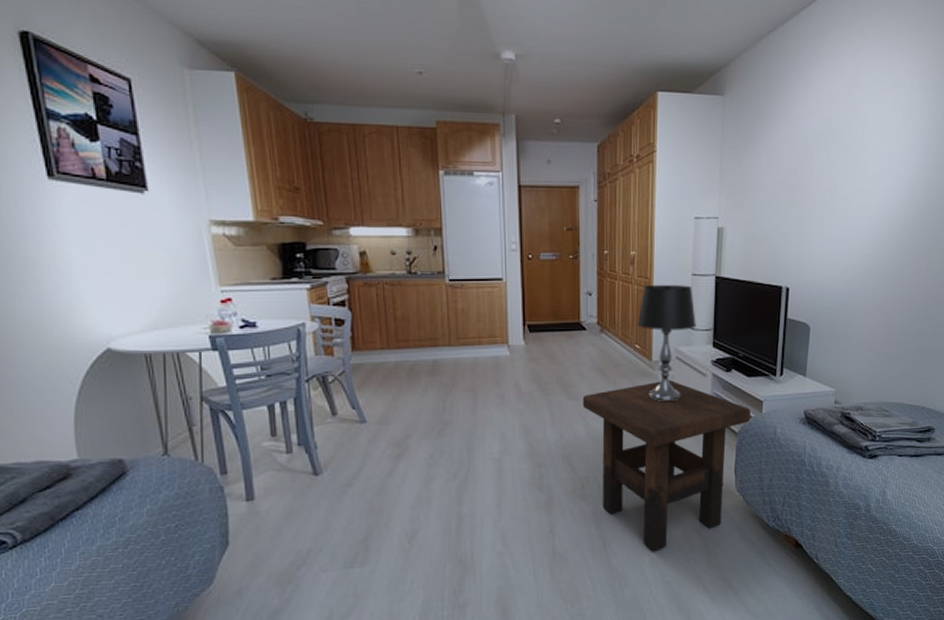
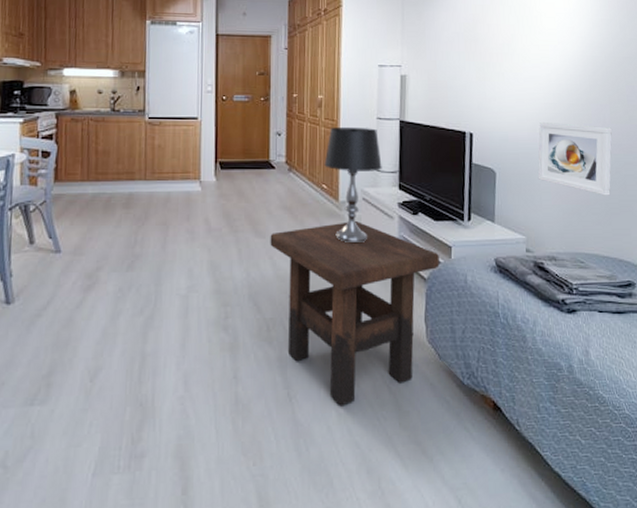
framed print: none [851,275,927,347] -> present [538,122,612,196]

